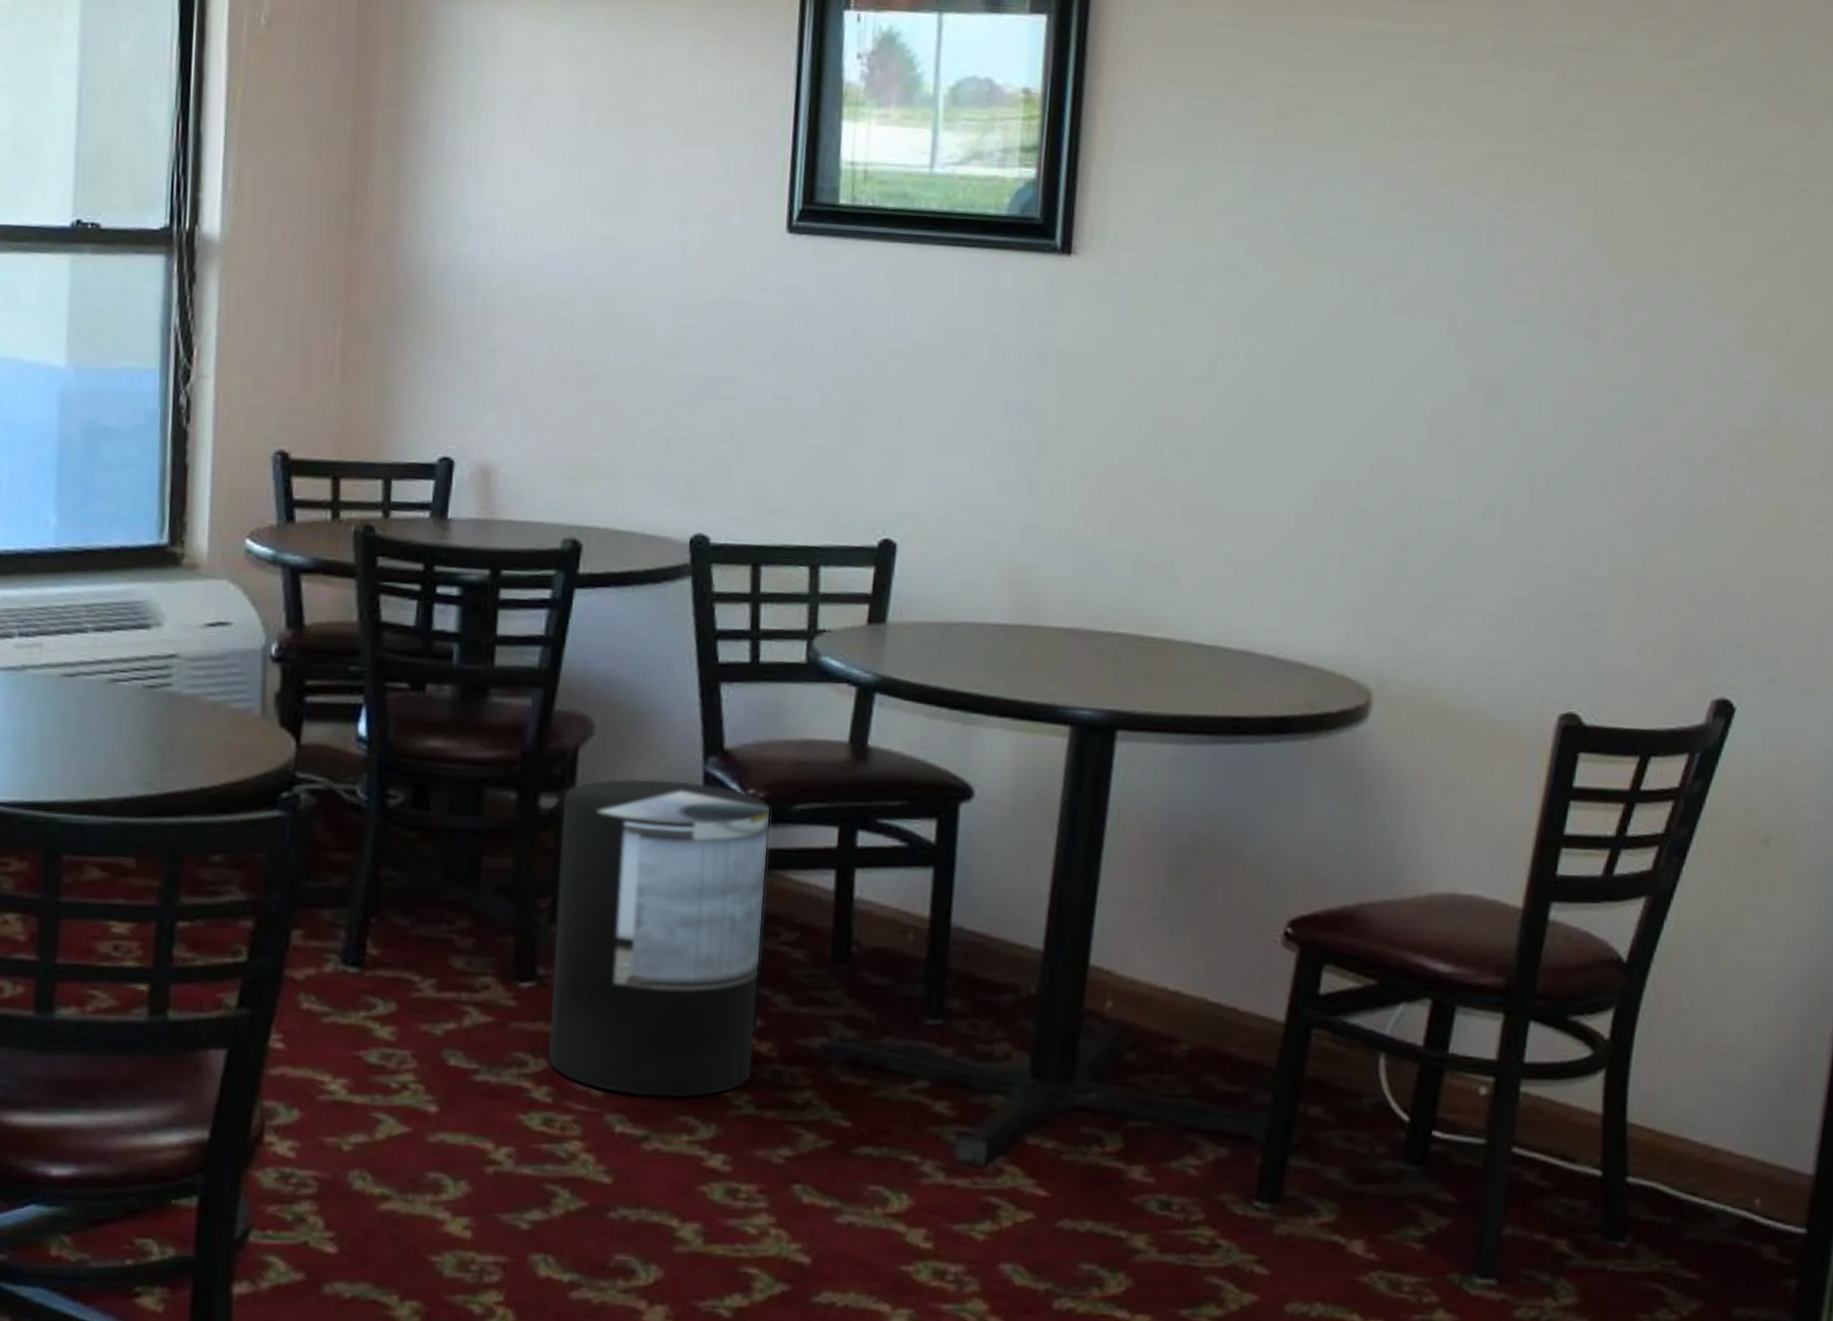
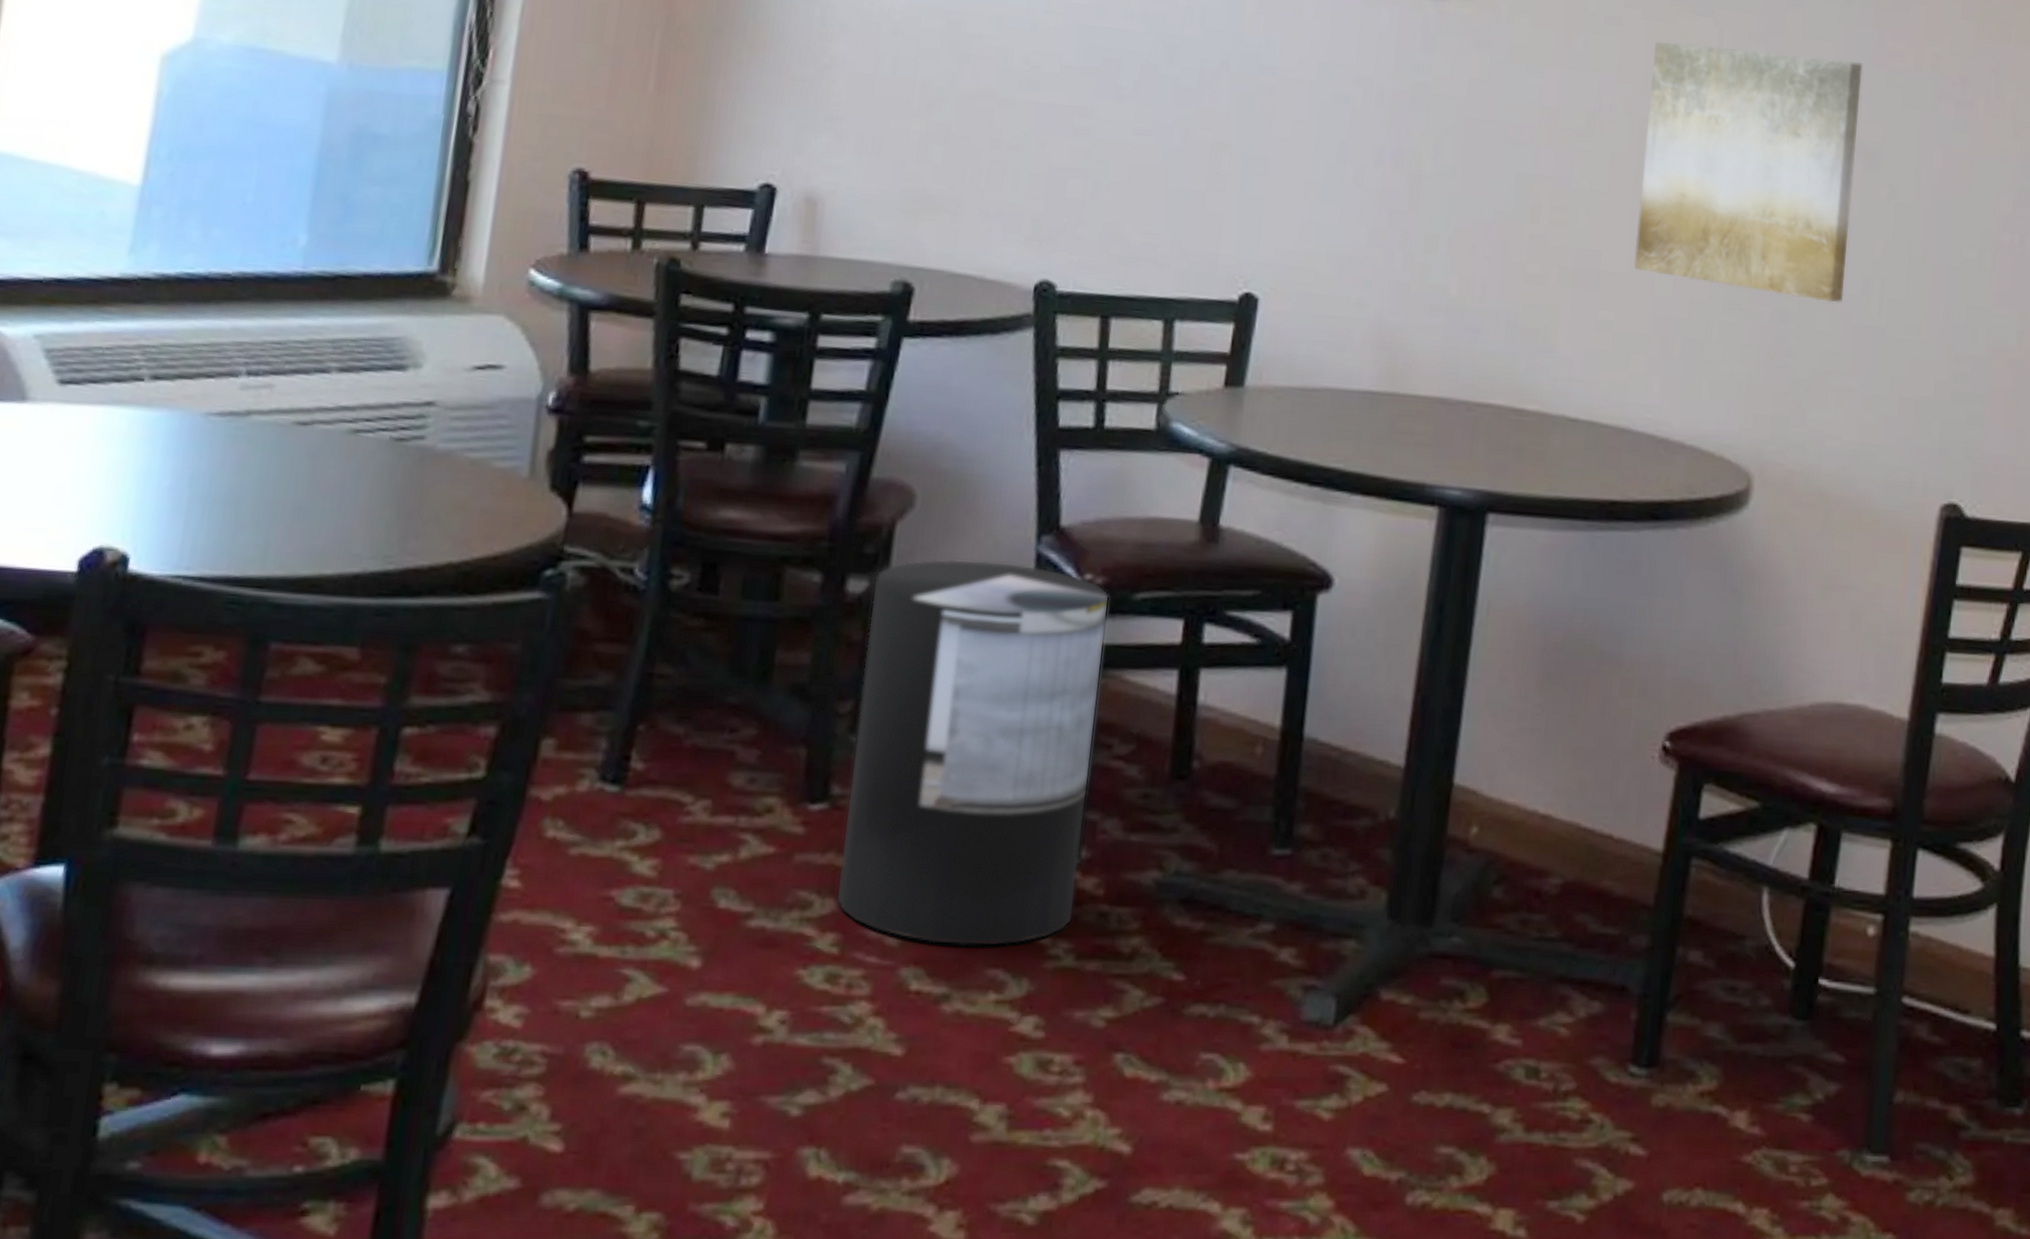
wall art: none [1255,289,1488,530] -> present [1633,42,1863,303]

